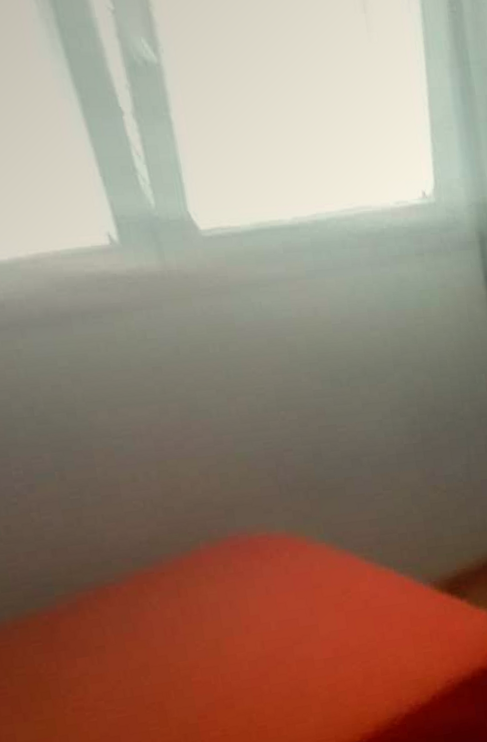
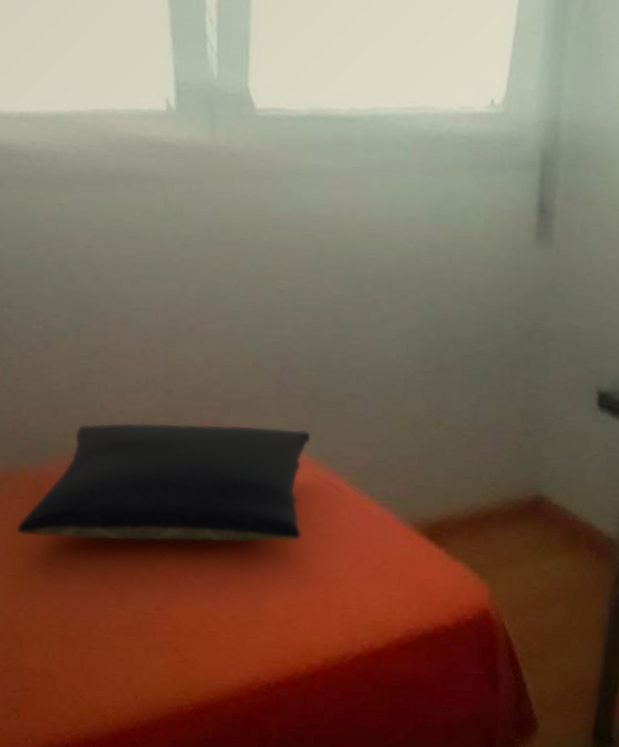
pillow: none [36,519,330,679] -> present [16,422,311,544]

